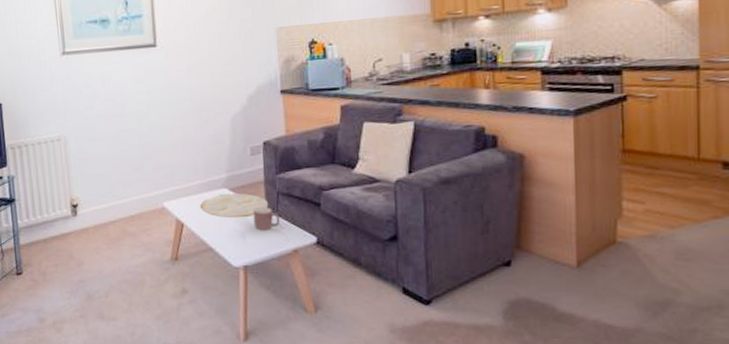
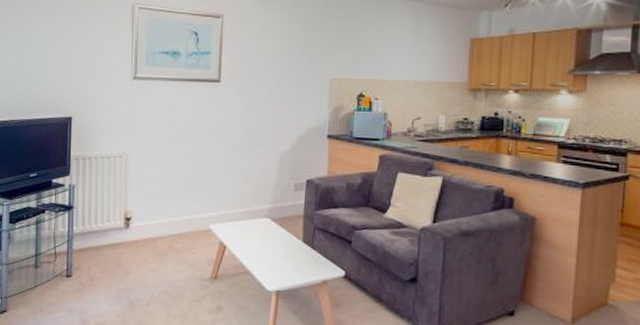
decorative tray: present [201,193,269,217] -> none [244,223,306,246]
mug: present [252,206,280,232] -> none [289,238,314,262]

